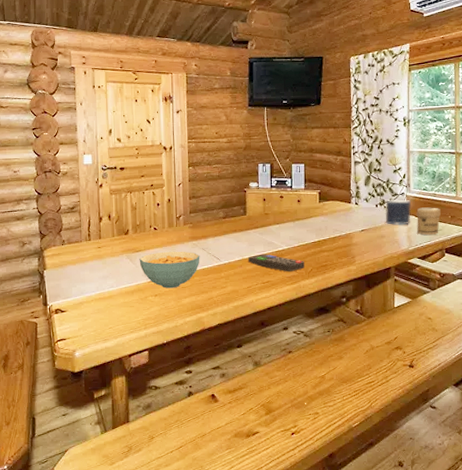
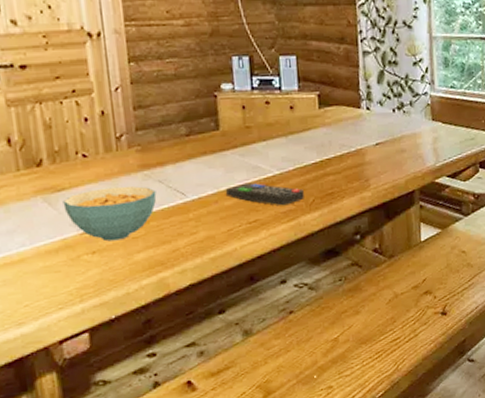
candle: present [385,199,412,226] -> none [404,100,437,136]
jar: present [416,207,441,236] -> none [443,110,473,147]

